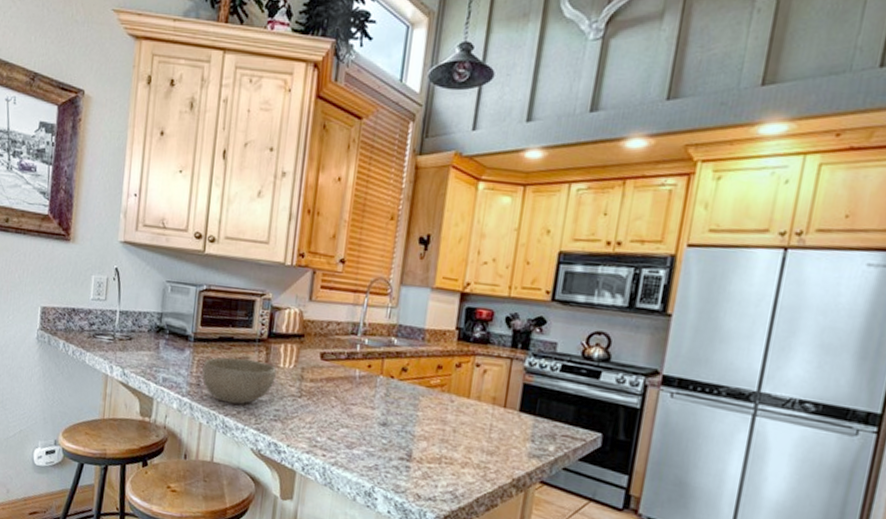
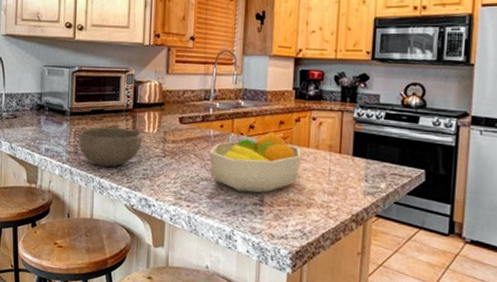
fruit bowl: none [352,376,460,447] -> present [209,132,301,193]

